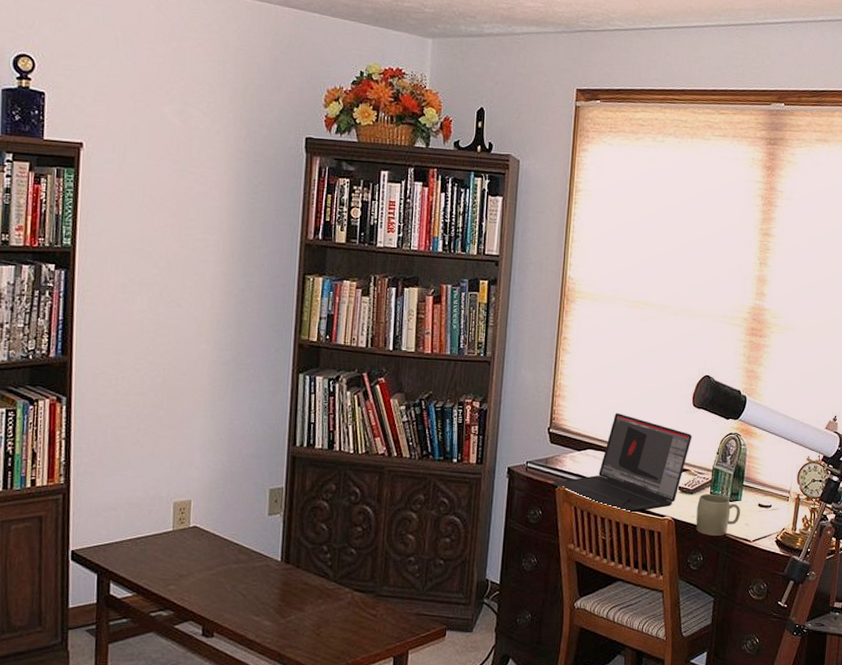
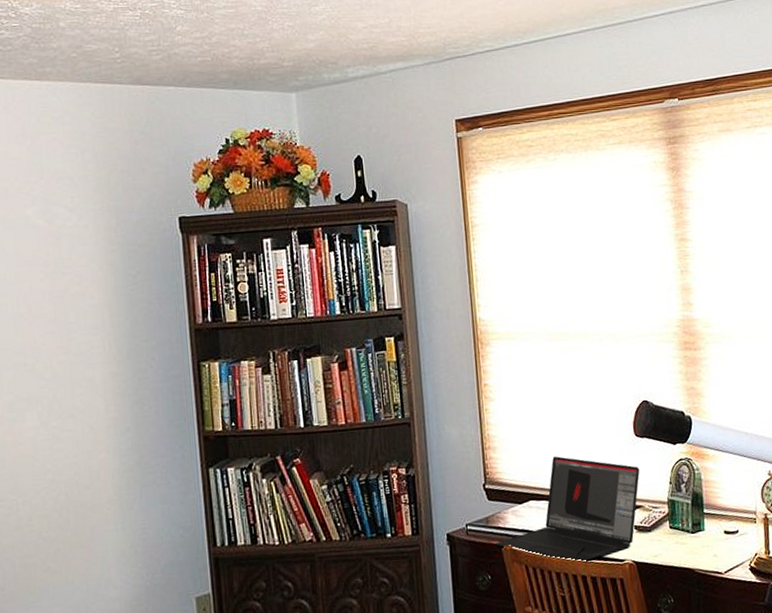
mug: present [696,493,740,536] -> none [657,527,706,574]

